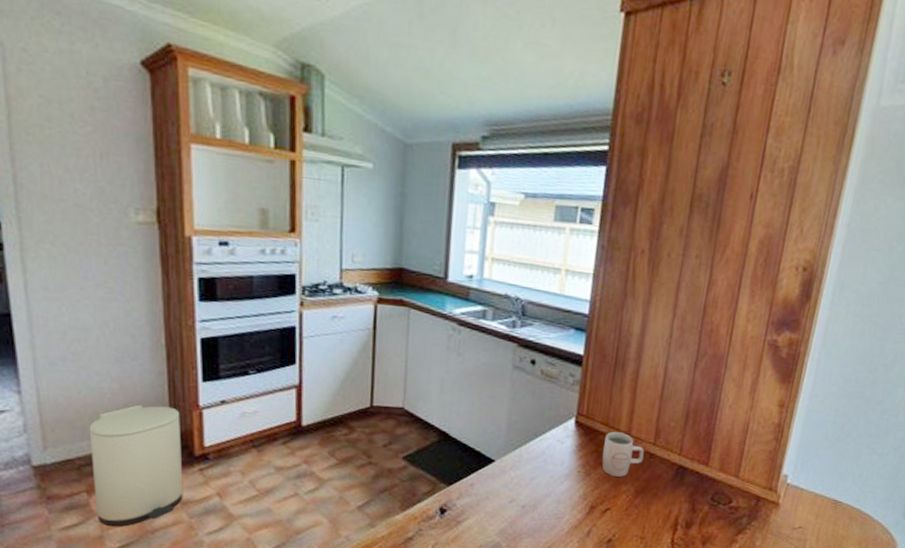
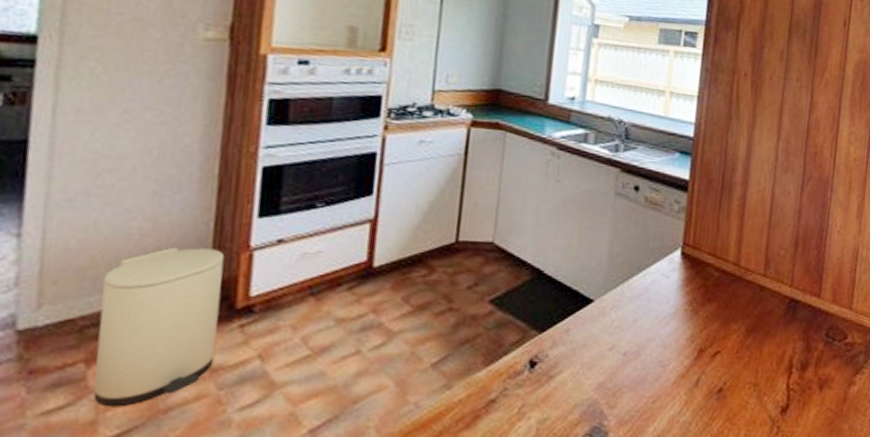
mug: present [601,432,644,477] -> none [710,263,754,314]

